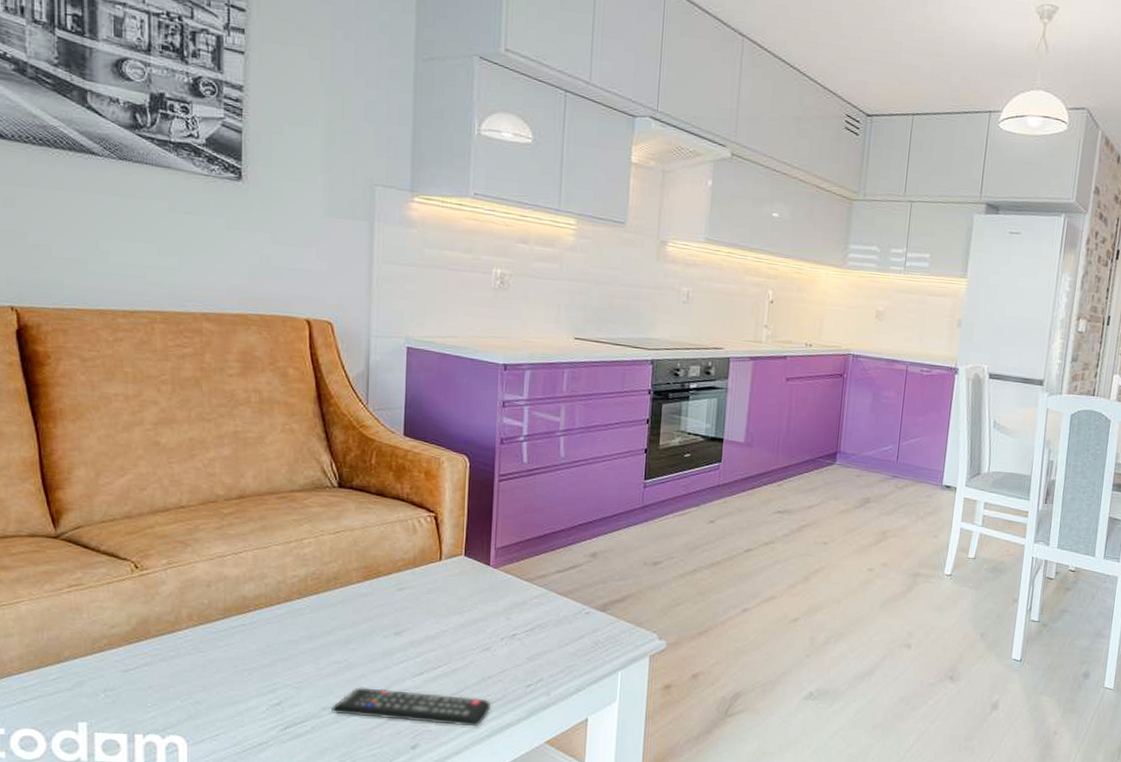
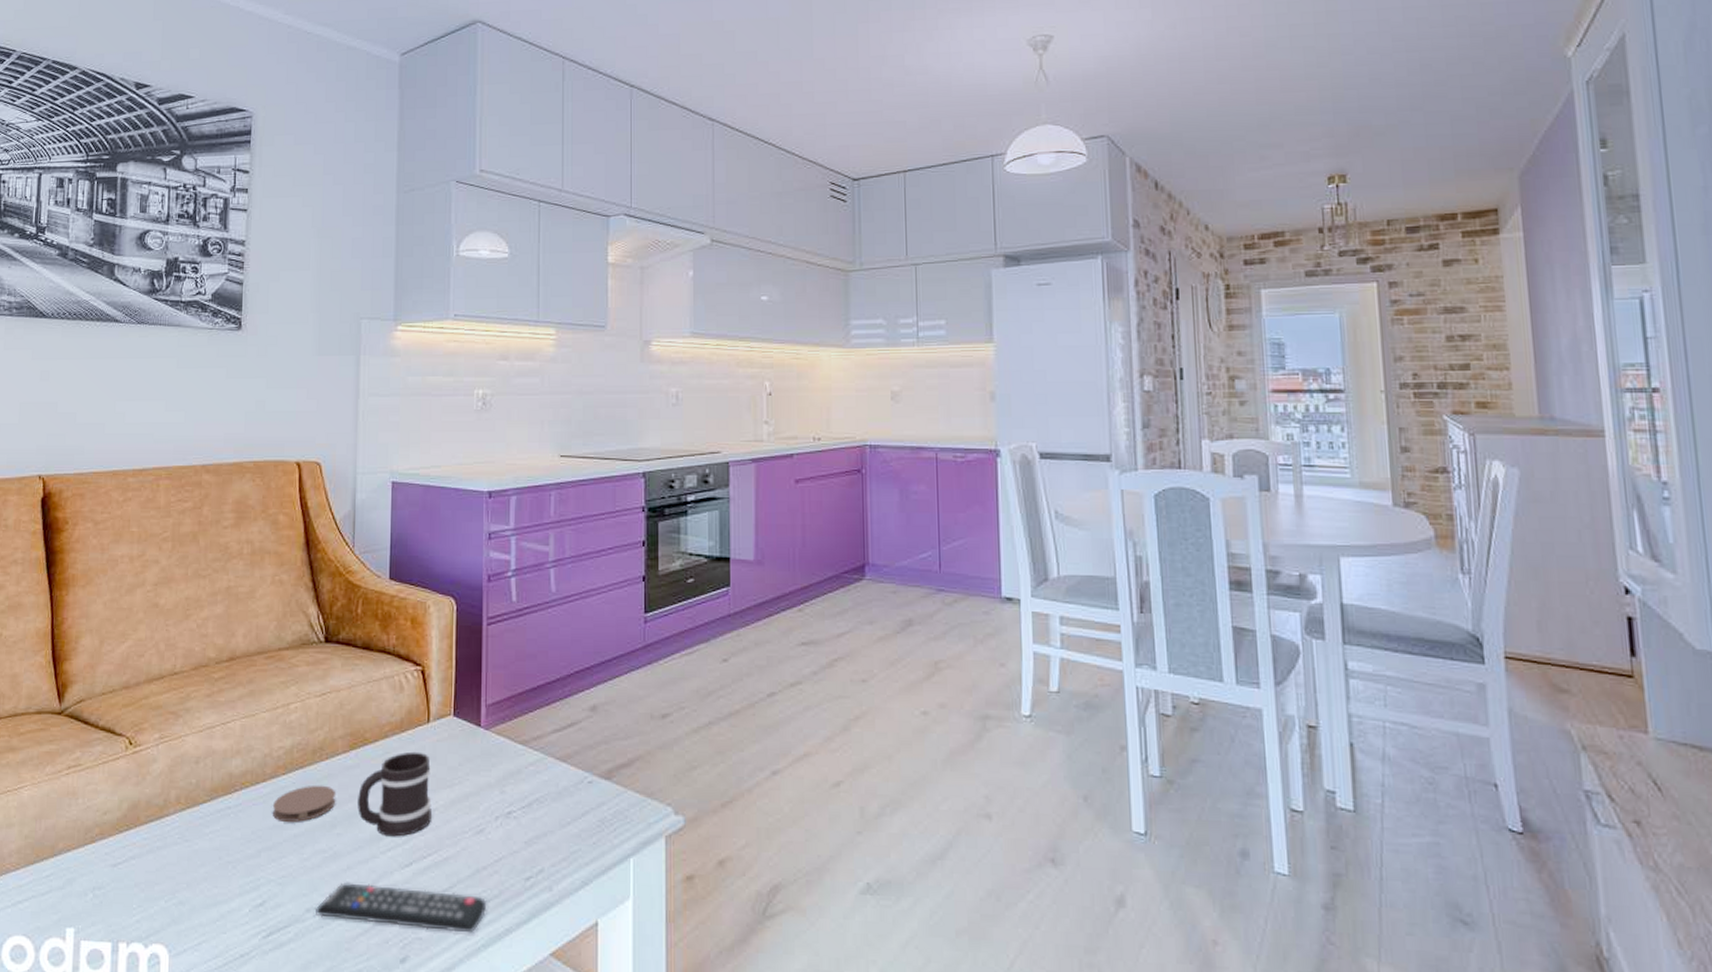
coaster: none [288,608,351,639] -> present [273,784,336,822]
mug: none [370,583,442,652] -> present [356,751,431,837]

